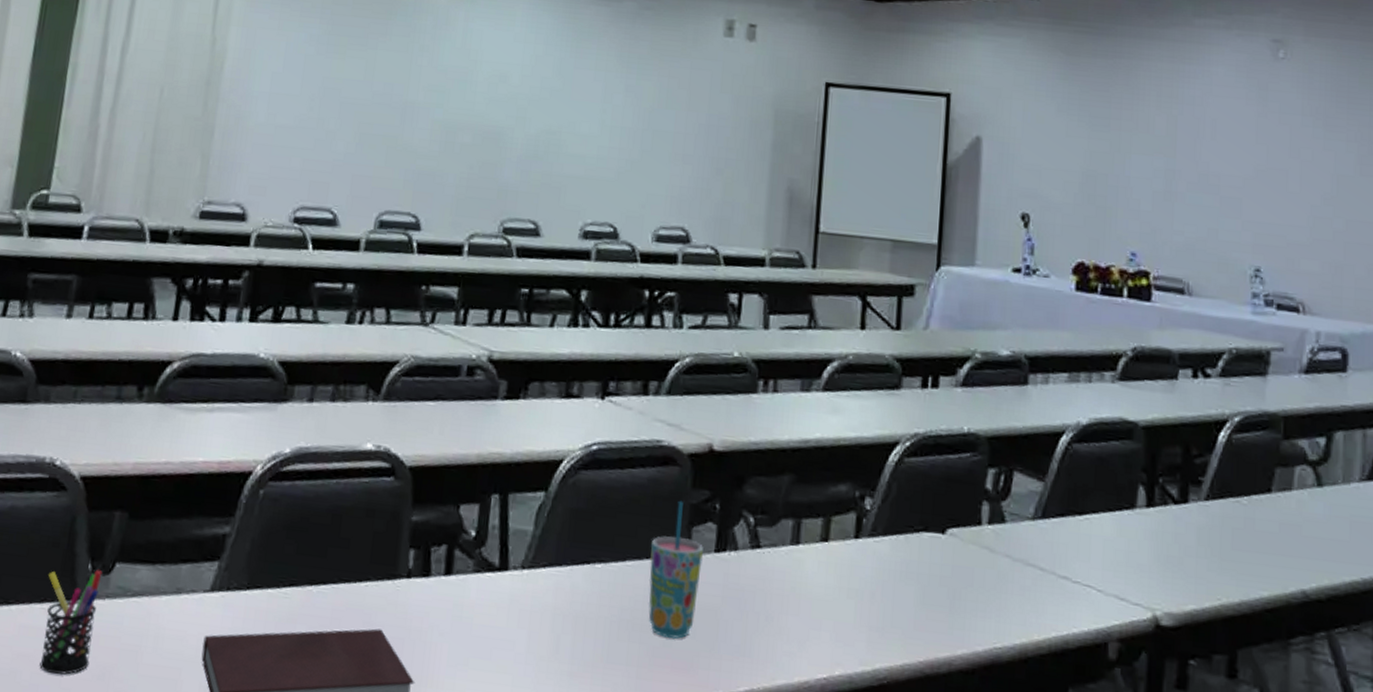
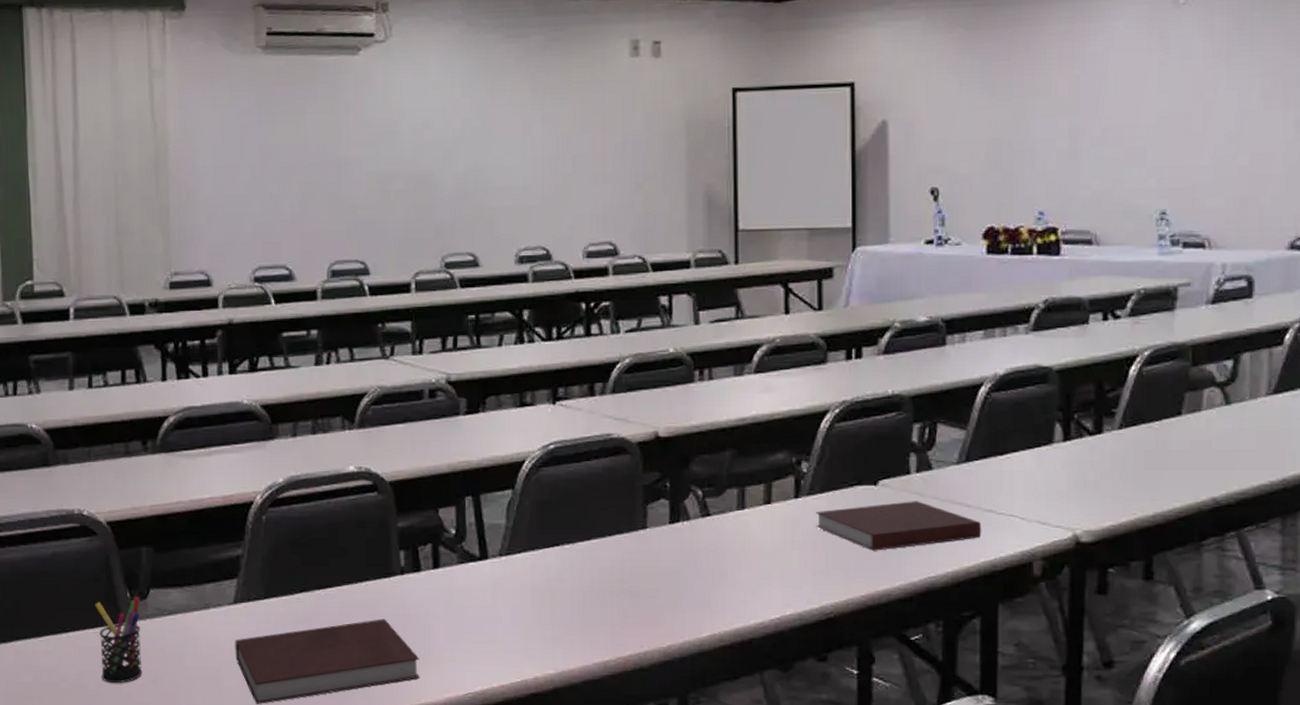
cup: present [648,500,704,639] -> none [611,483,660,600]
notebook: none [875,556,1055,611] -> present [816,501,982,551]

